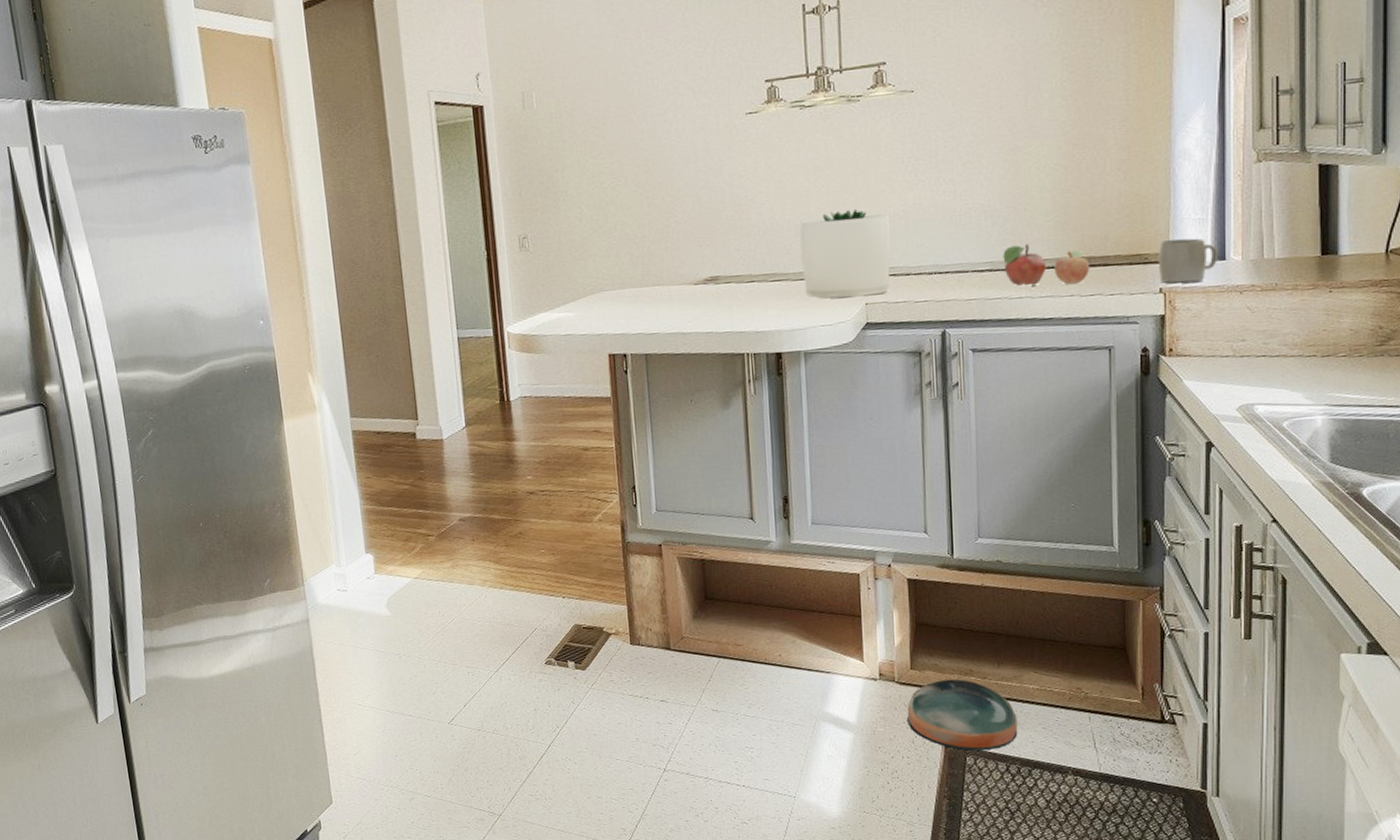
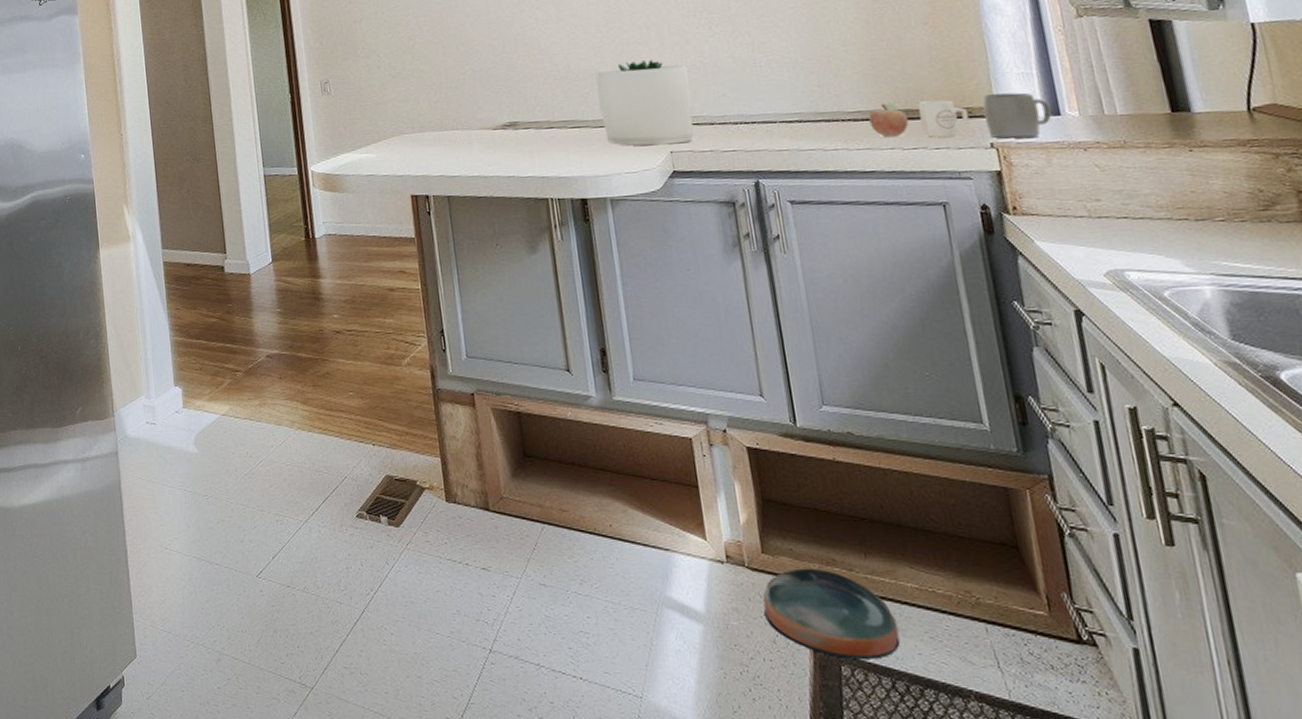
fruit: present [1003,244,1047,287] -> none [811,96,861,138]
mug: none [1101,246,1145,284] -> present [918,99,970,138]

